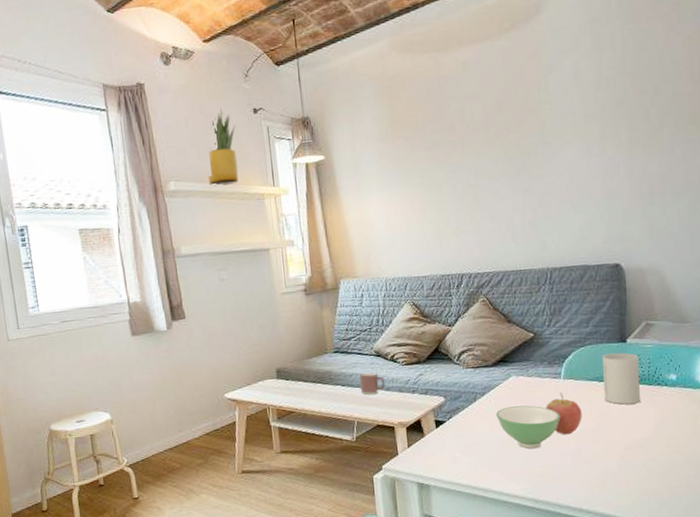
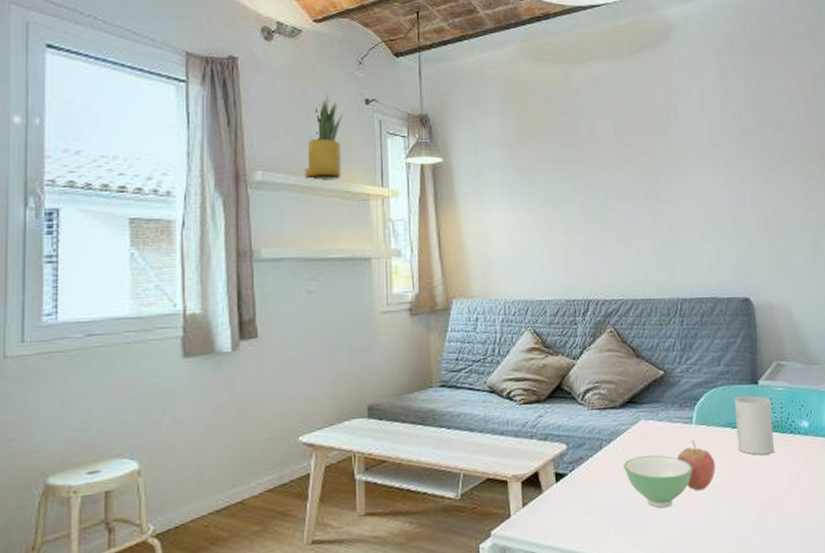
mug: present [359,372,386,395] -> none [468,412,499,440]

